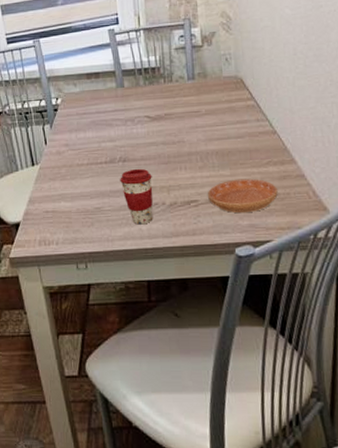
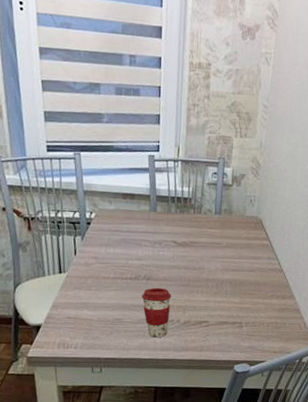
saucer: present [208,178,278,213] -> none [218,306,276,336]

